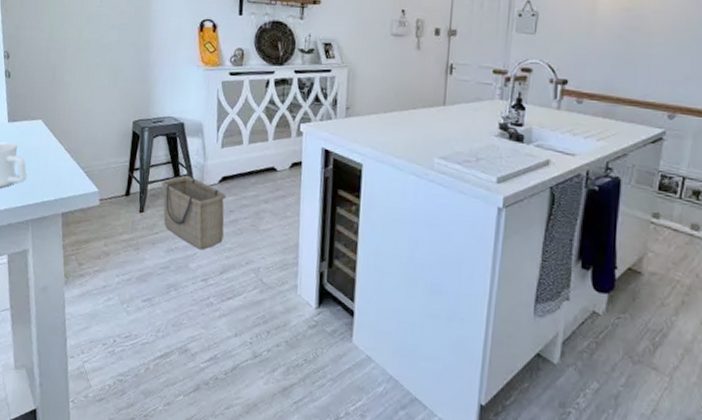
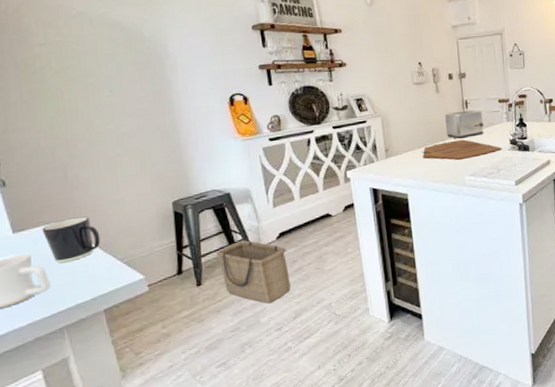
mug: none [28,118,71,160] -> present [42,216,100,264]
cutting board: none [388,111,487,137] -> present [423,139,502,160]
toaster: none [420,75,470,111] -> present [444,109,484,139]

